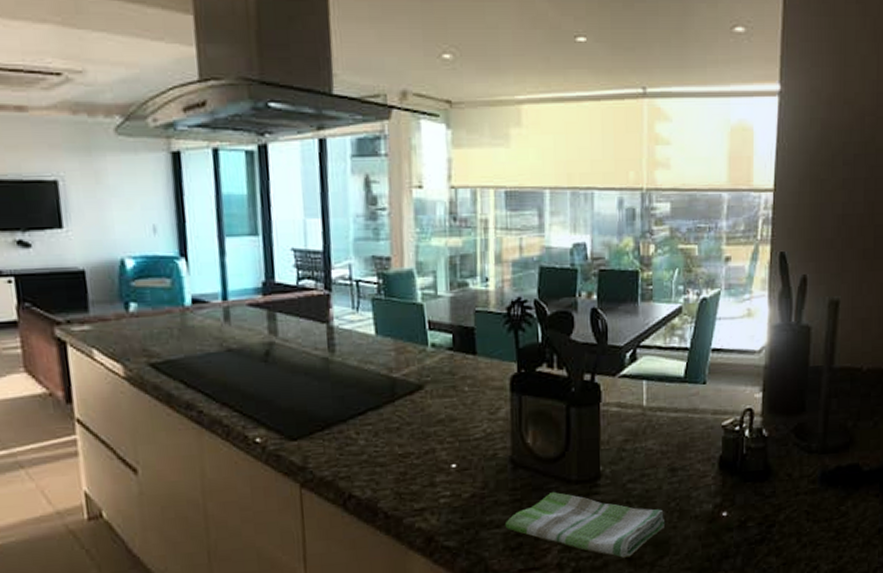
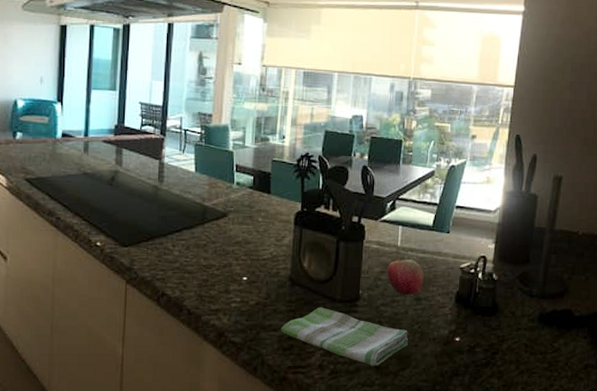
apple: none [632,419,678,466] -> present [387,256,424,295]

